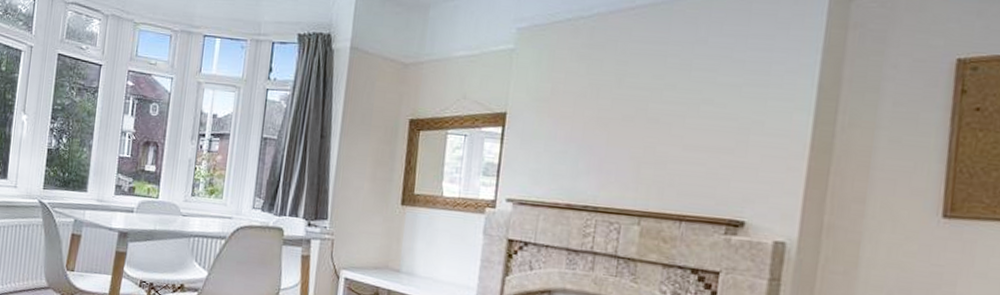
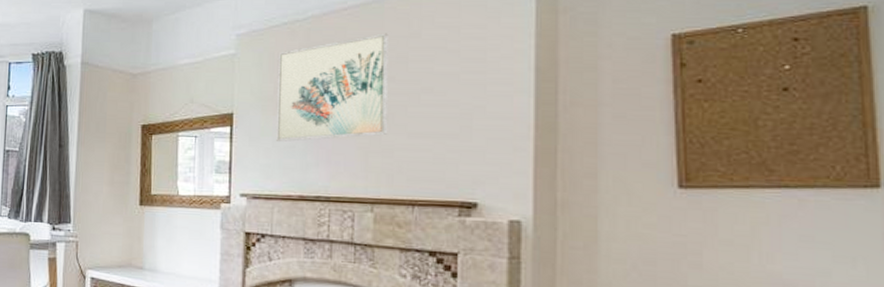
wall art: none [547,37,674,147] -> present [275,33,389,142]

